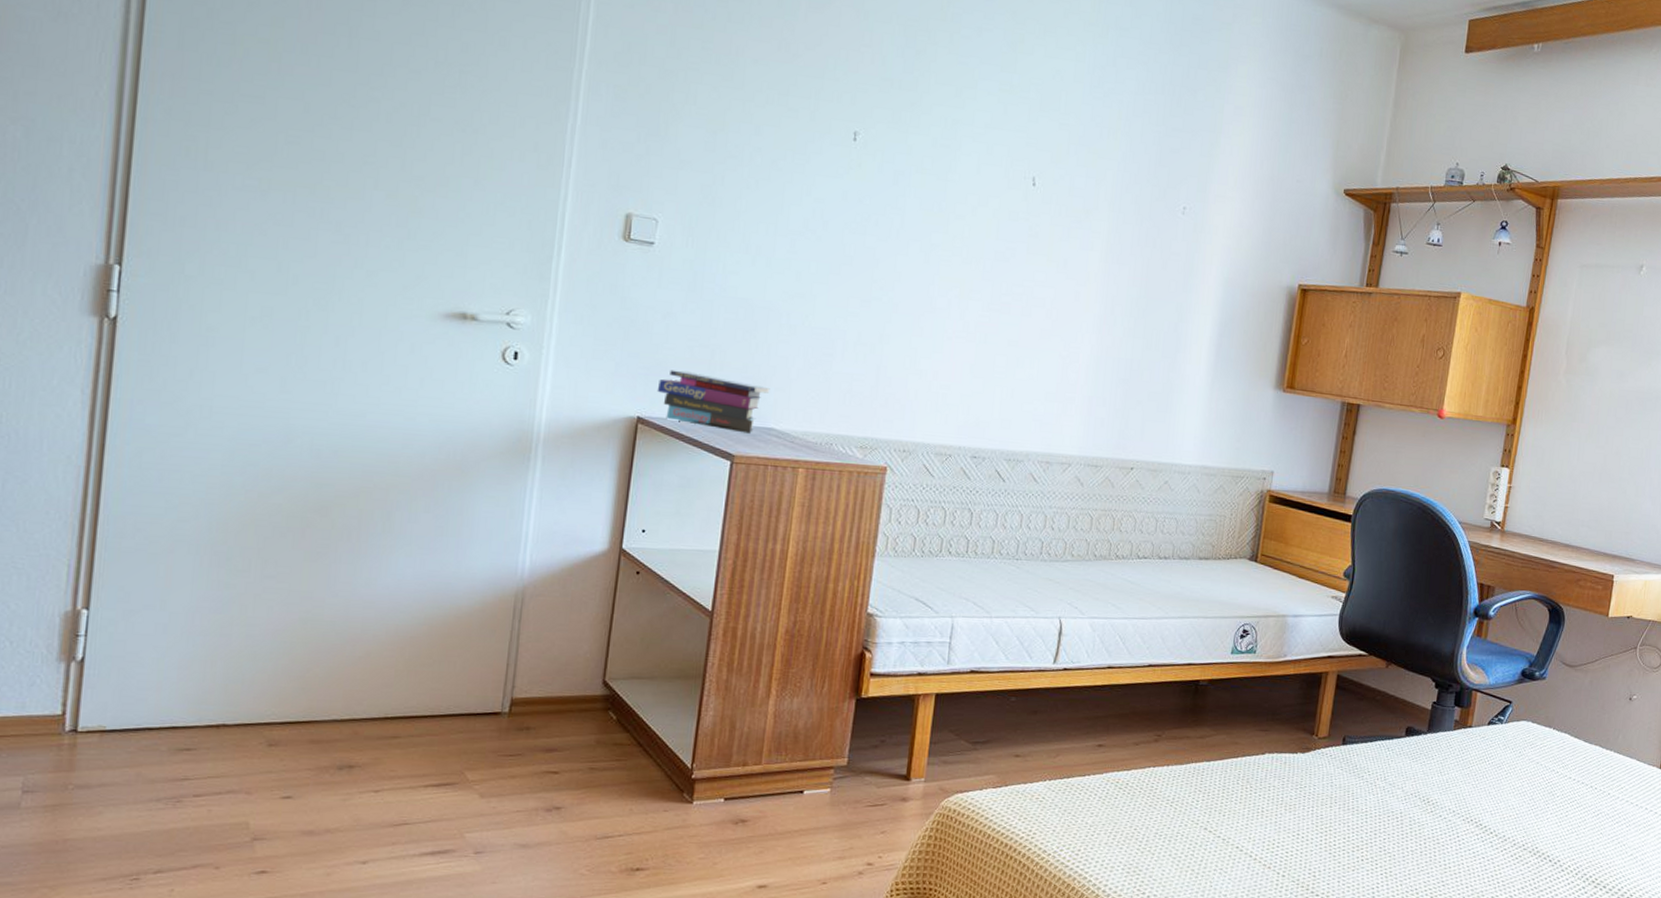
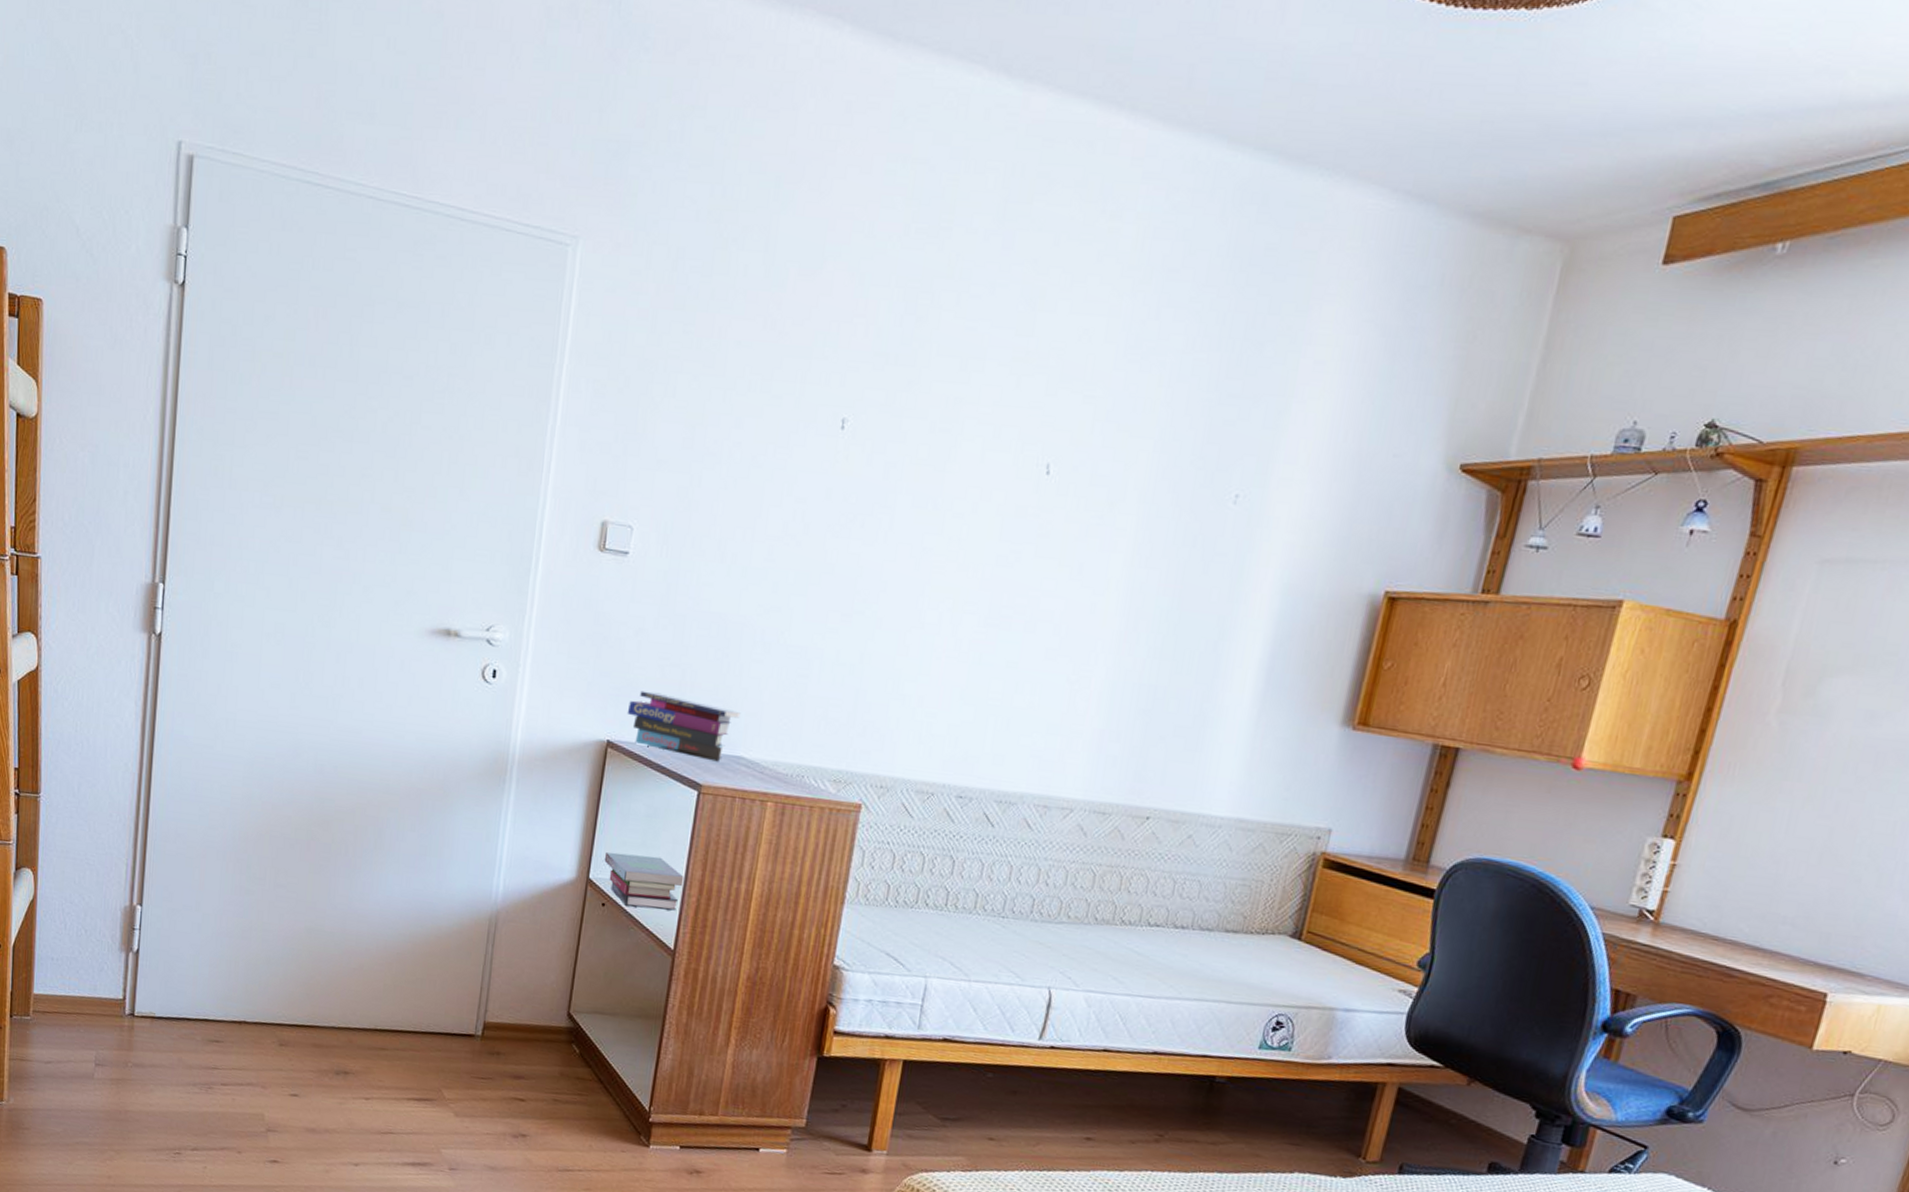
books: none [637,522,720,574] -> present [604,852,684,911]

